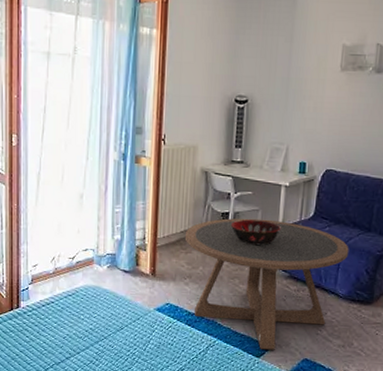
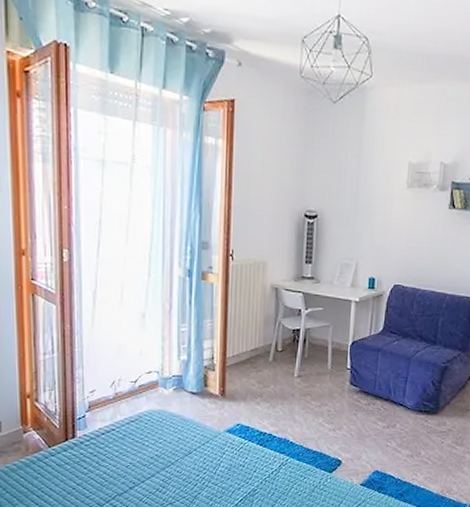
coffee table: present [184,218,349,350] -> none [255,334,417,464]
decorative bowl: present [230,219,281,246] -> none [301,336,351,362]

